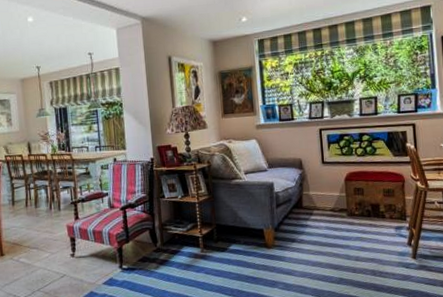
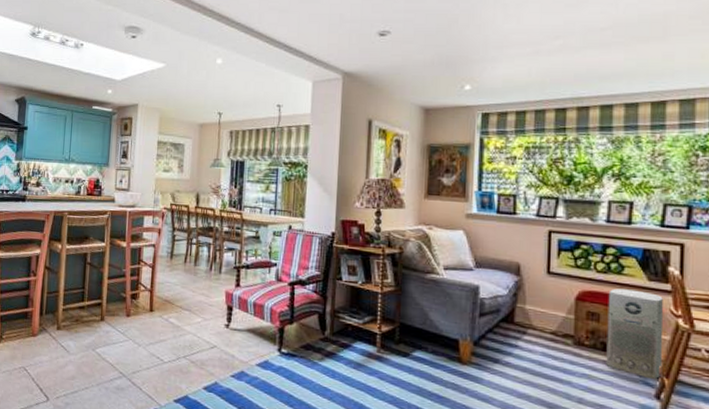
air purifier: none [367,165,411,232] -> present [606,288,664,380]

